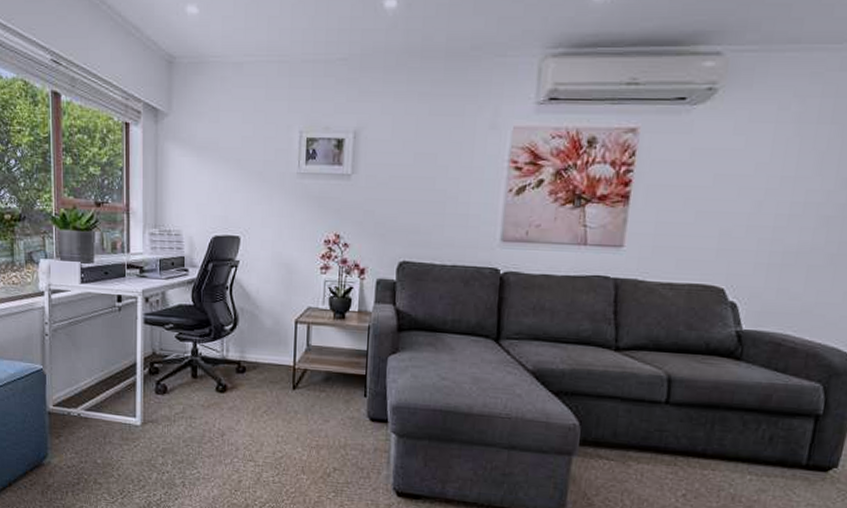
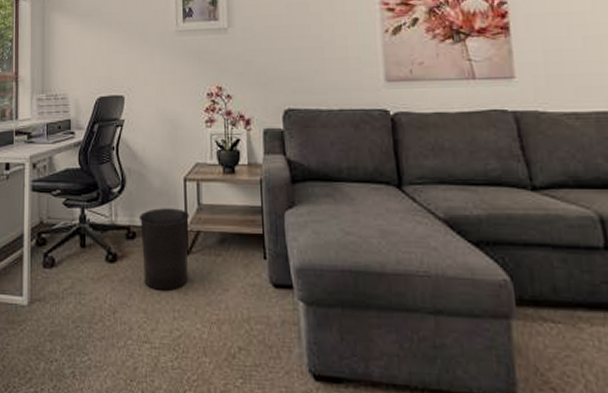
waste bin: none [249,346,299,419] -> present [138,208,190,291]

